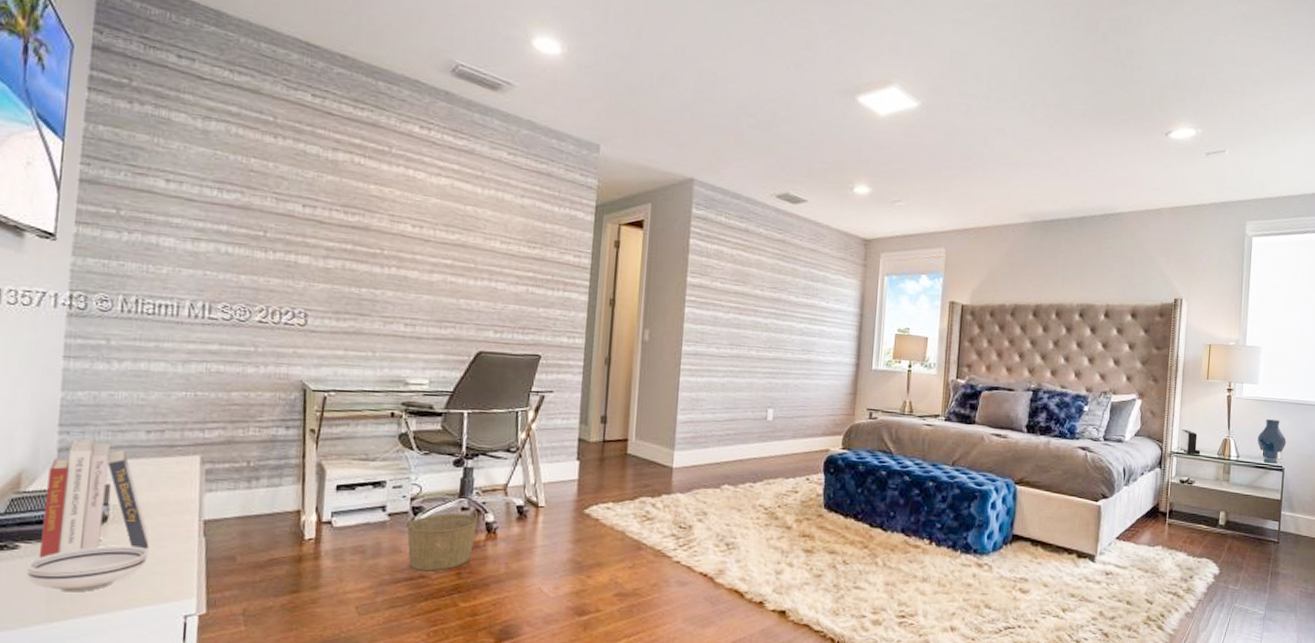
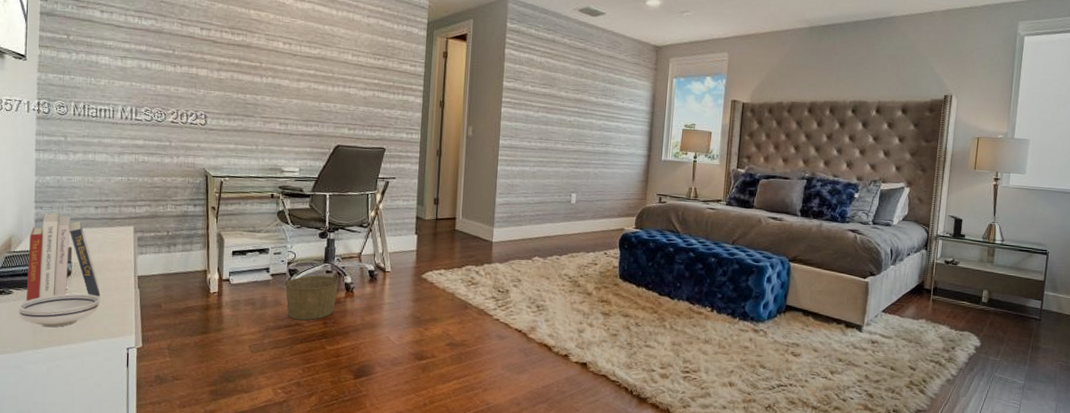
vase: present [1257,419,1287,463] -> none [1022,207,1052,247]

